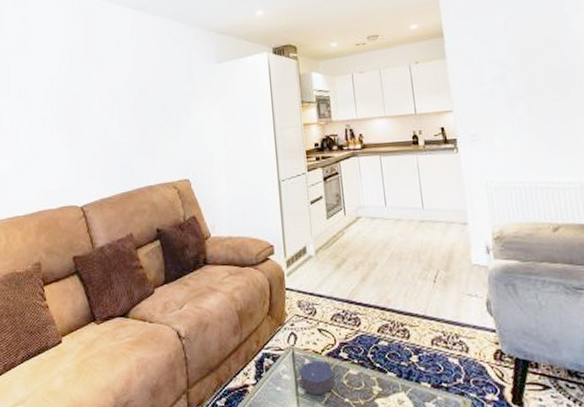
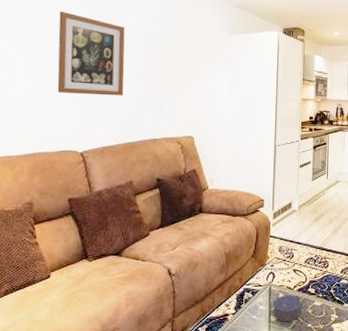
wall art: none [52,65,116,148] -> present [57,10,125,96]

